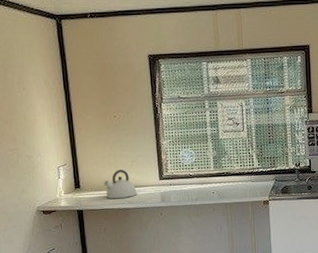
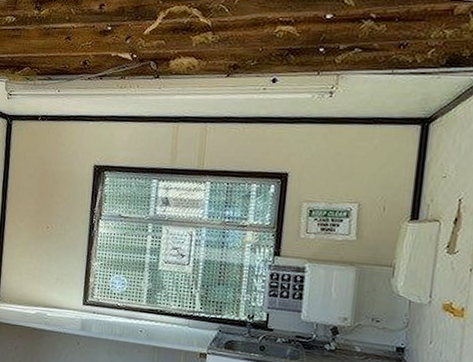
kettle: present [104,170,137,199] -> none [23,285,57,318]

